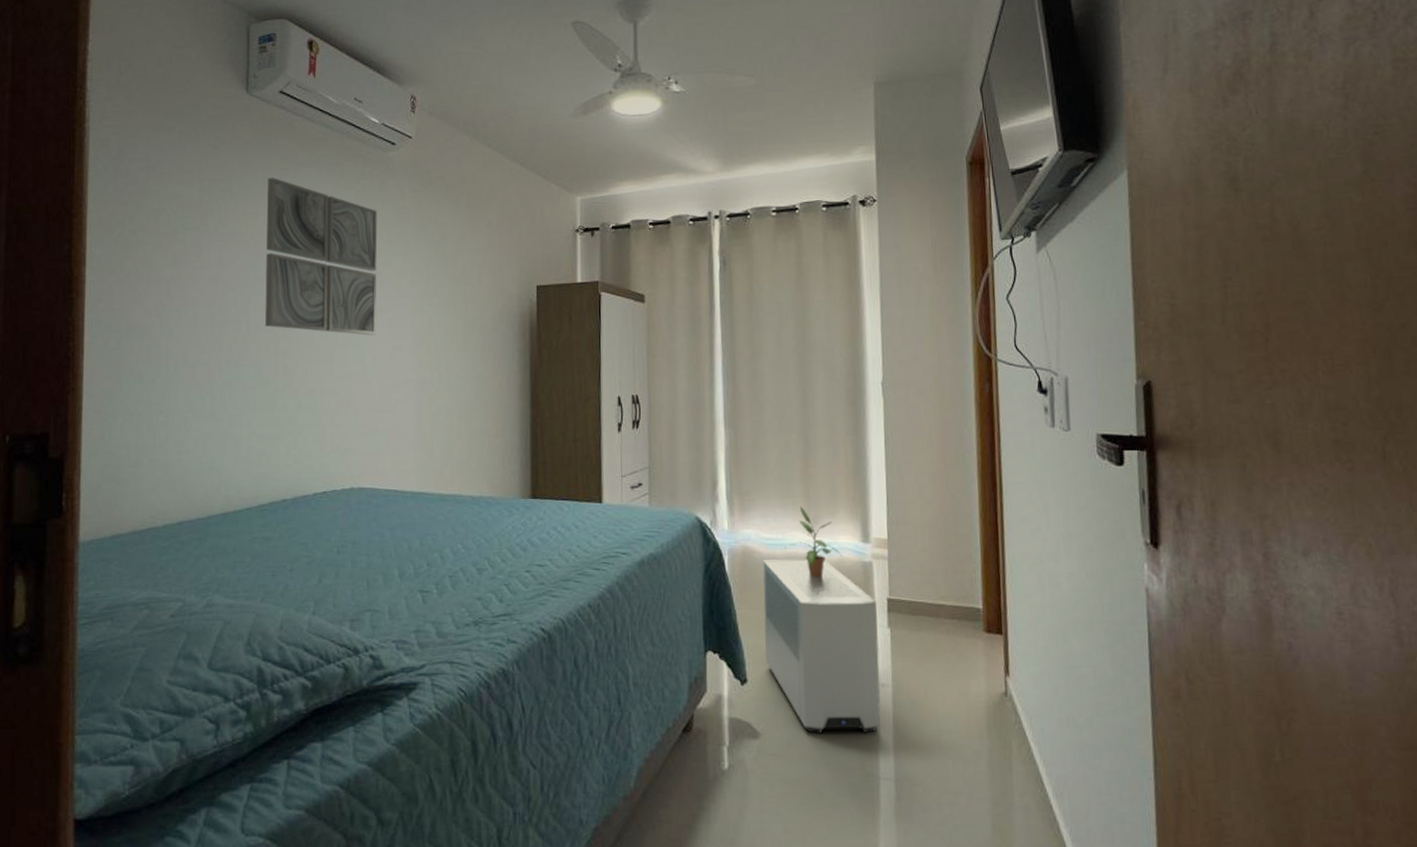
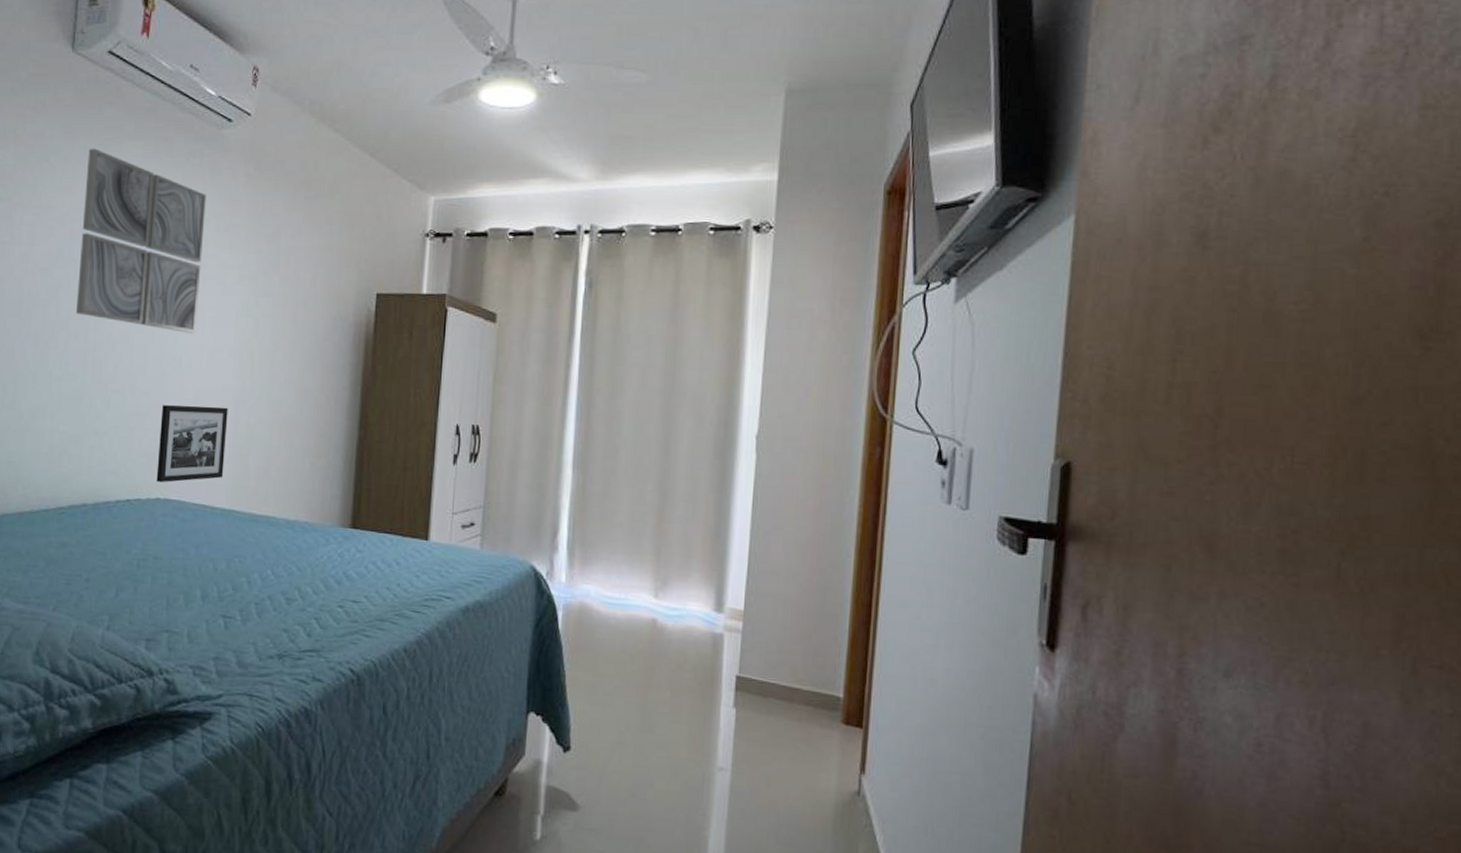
picture frame: none [349,399,412,474] -> present [156,405,228,483]
air purifier: present [763,559,881,734] -> none [592,620,724,818]
potted plant: present [785,506,843,578] -> none [627,565,691,645]

